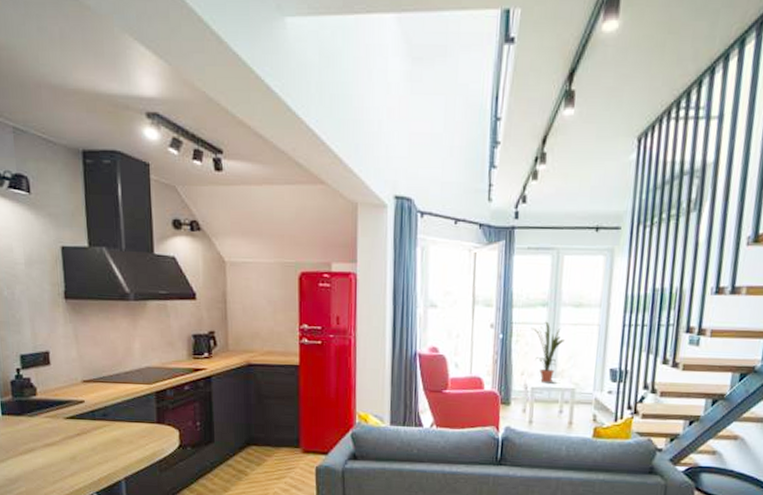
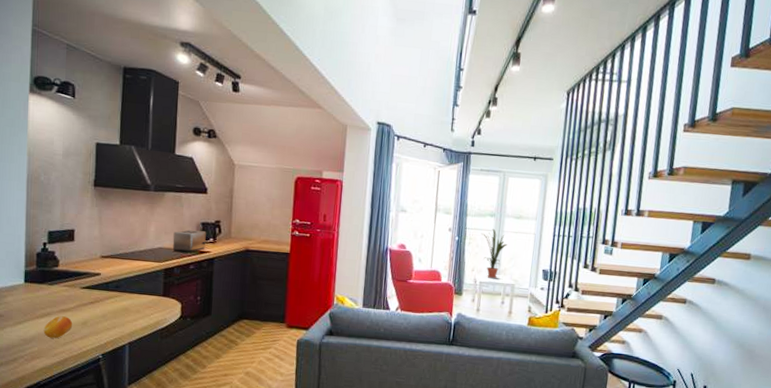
fruit: none [29,451,61,477] -> present [43,316,73,339]
toaster: none [161,344,200,371] -> present [172,230,206,253]

